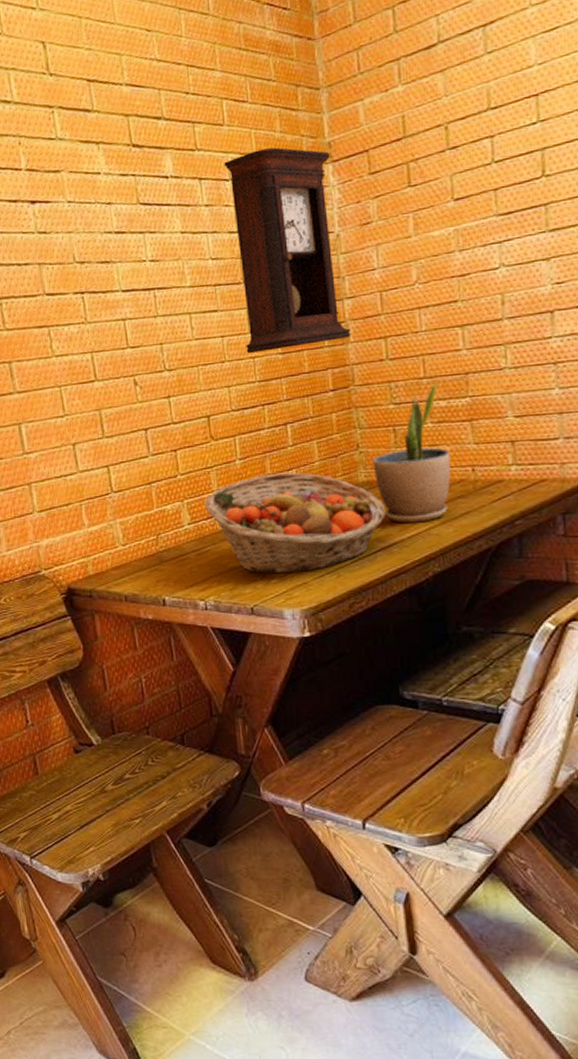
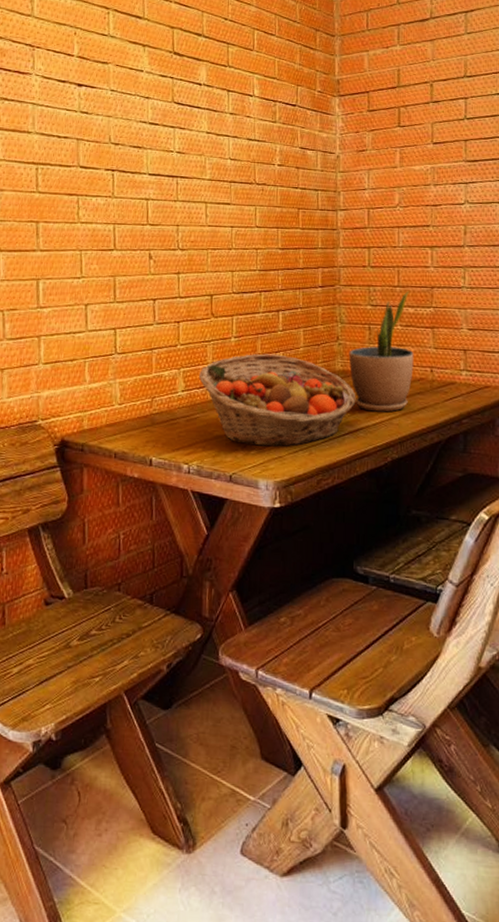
pendulum clock: present [224,147,351,354] -> none [250,75,341,246]

